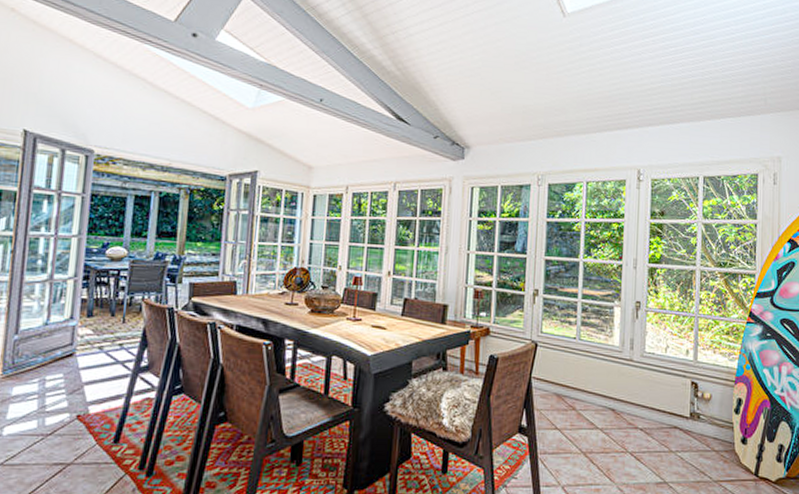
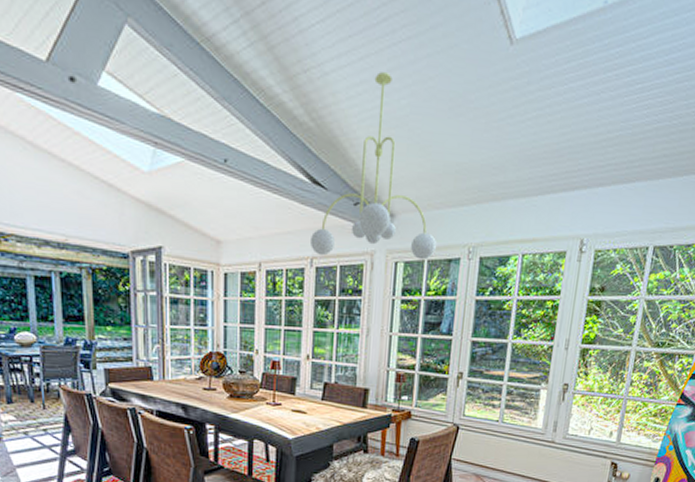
chandelier: none [393,35,509,186] -> present [309,72,437,260]

